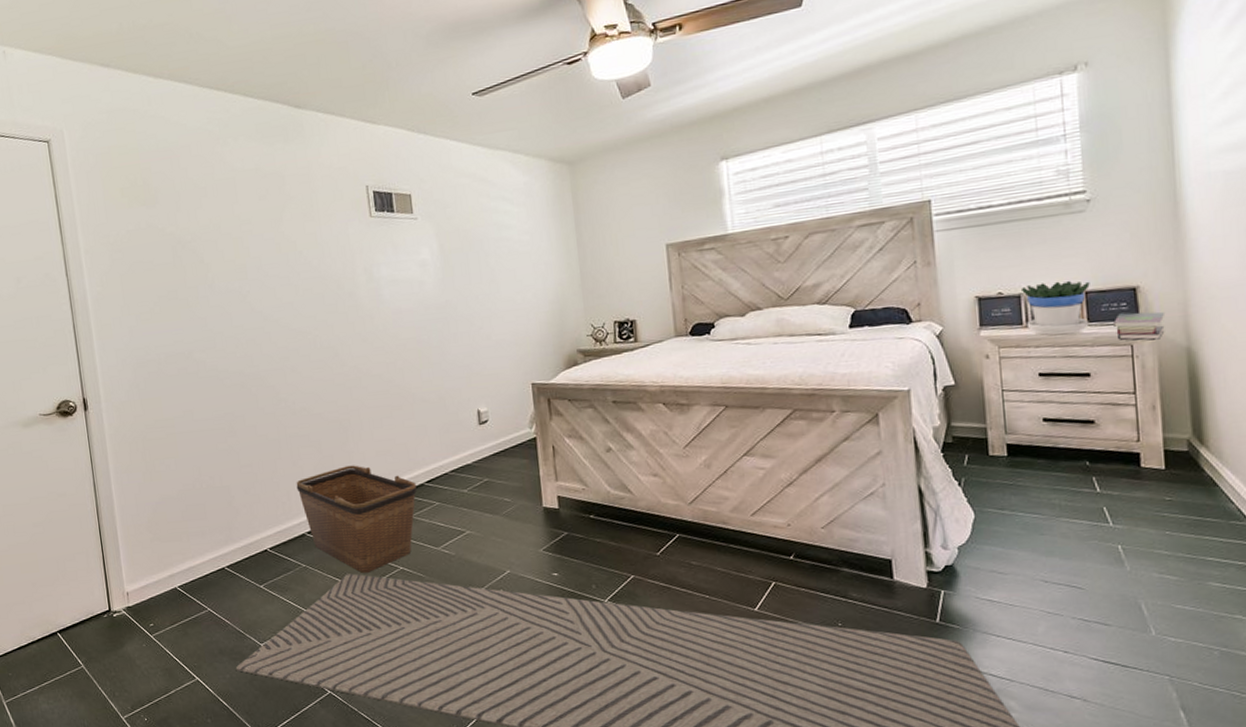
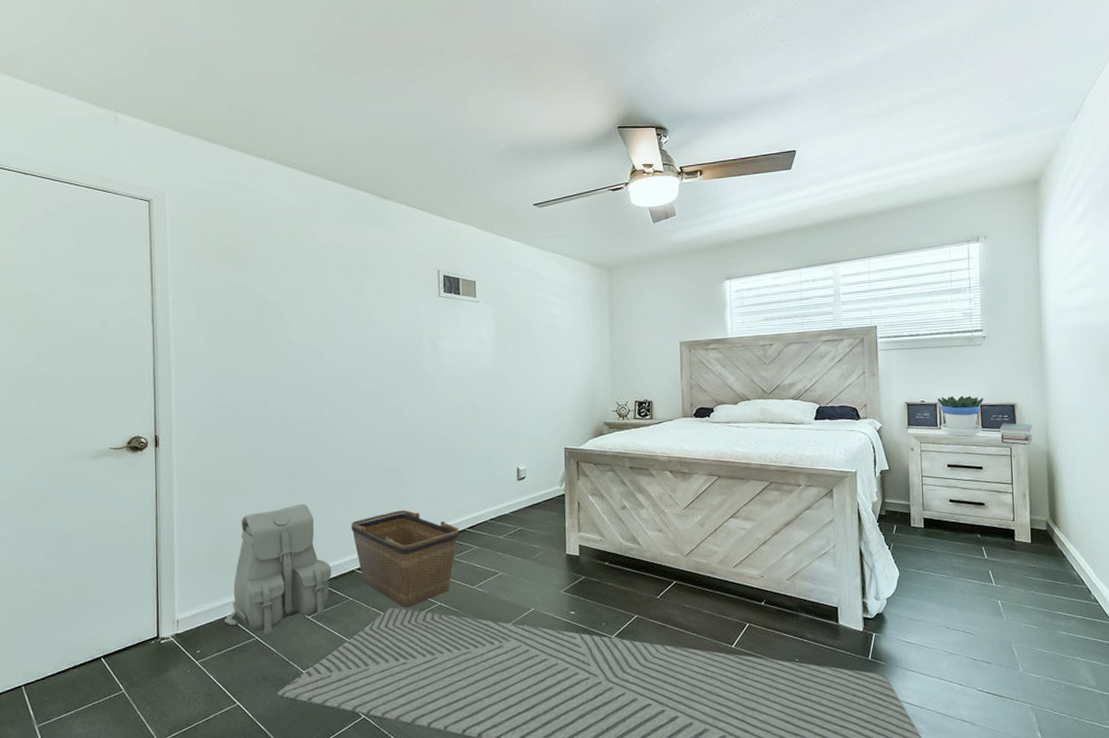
backpack: none [173,463,281,606] -> present [223,503,332,635]

